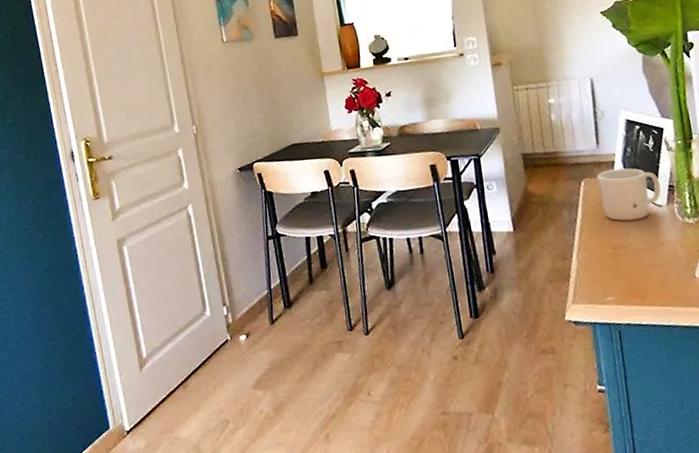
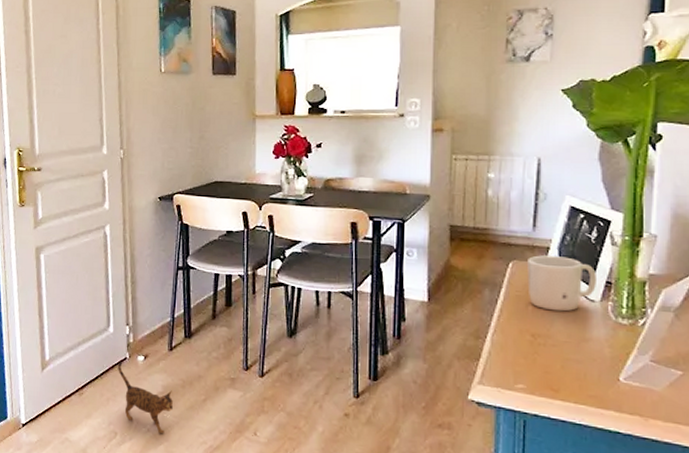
cat: none [219,345,284,414] -> present [117,361,174,434]

